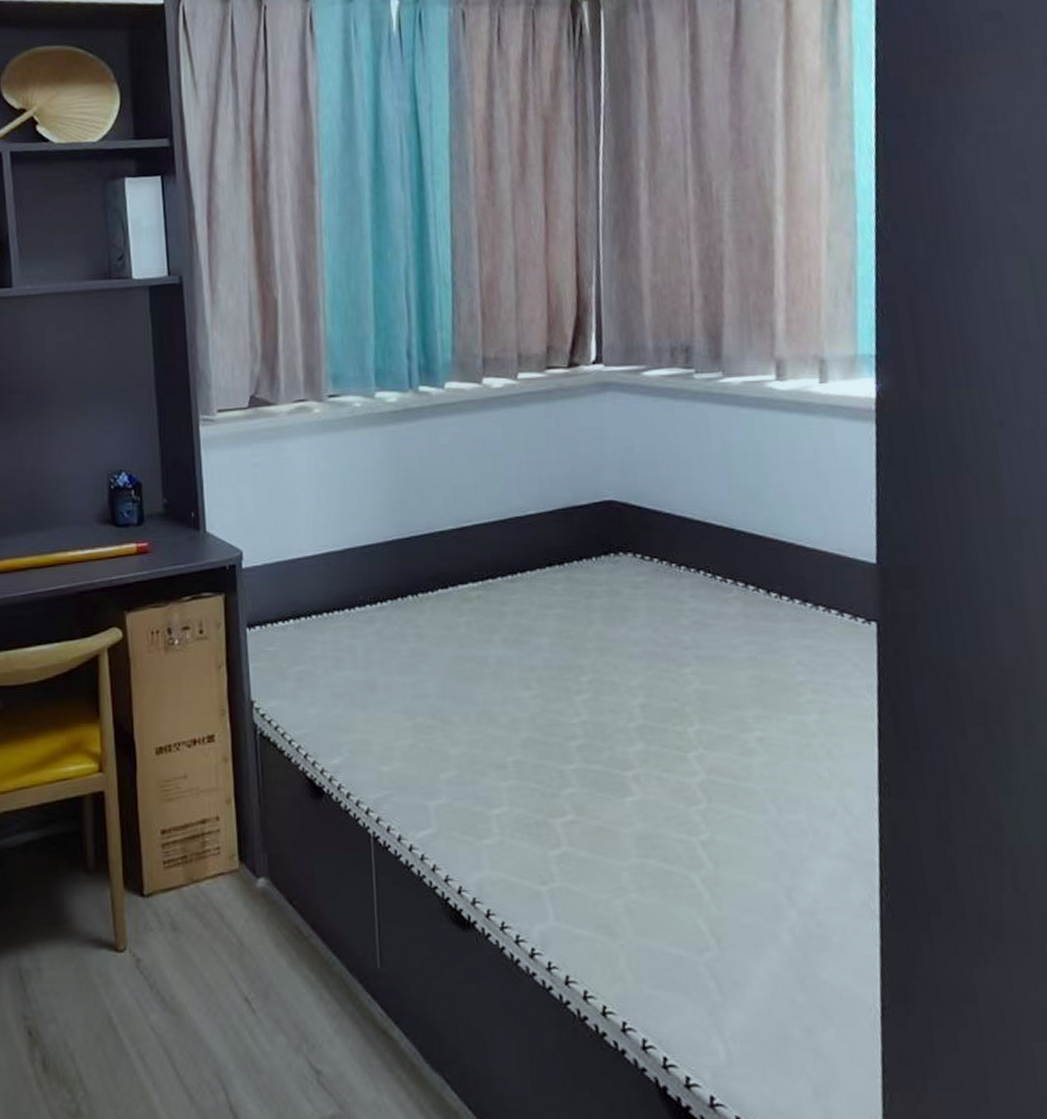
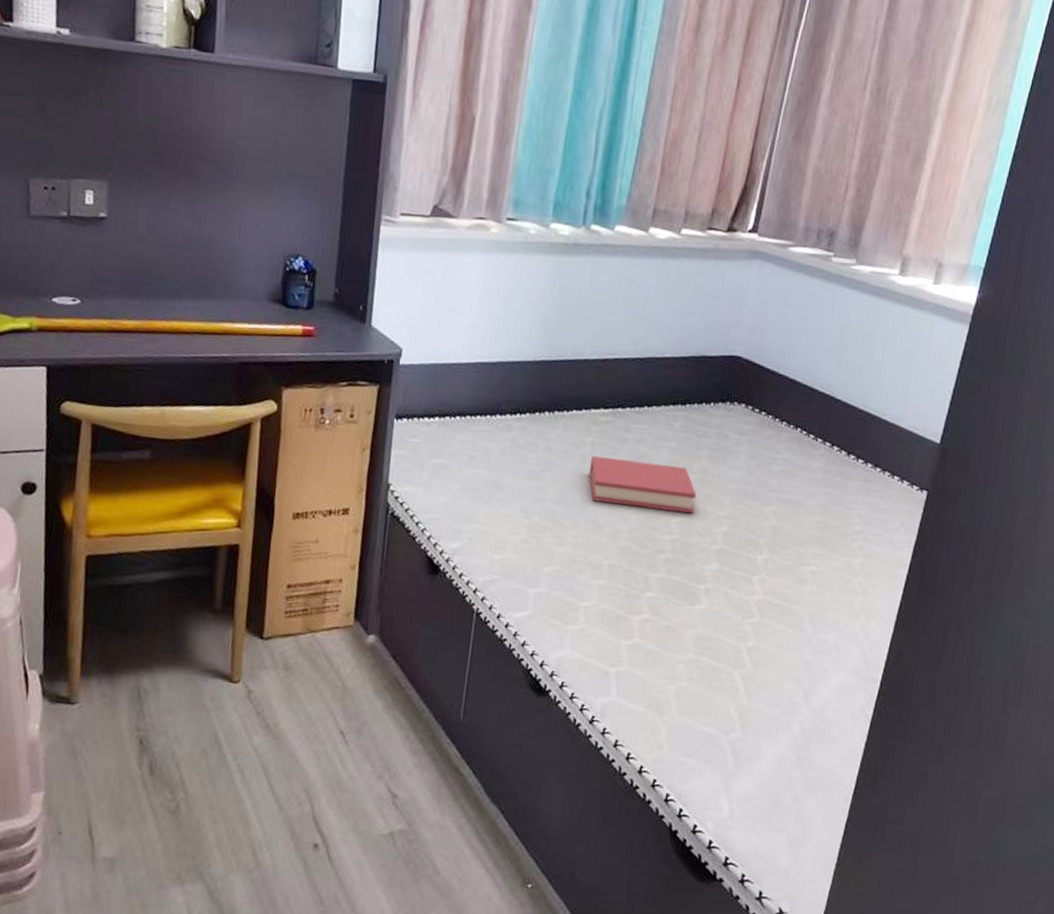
hardback book: none [469,635,599,689] -> present [588,455,697,514]

